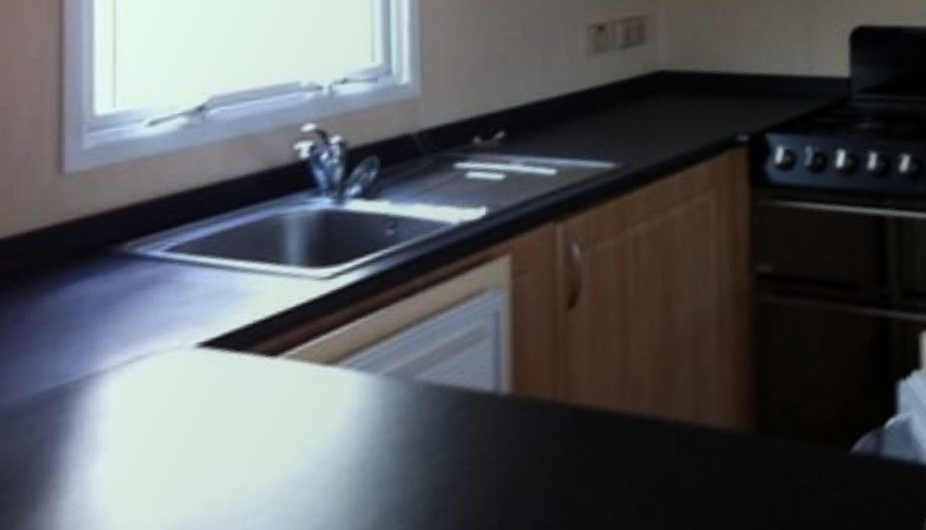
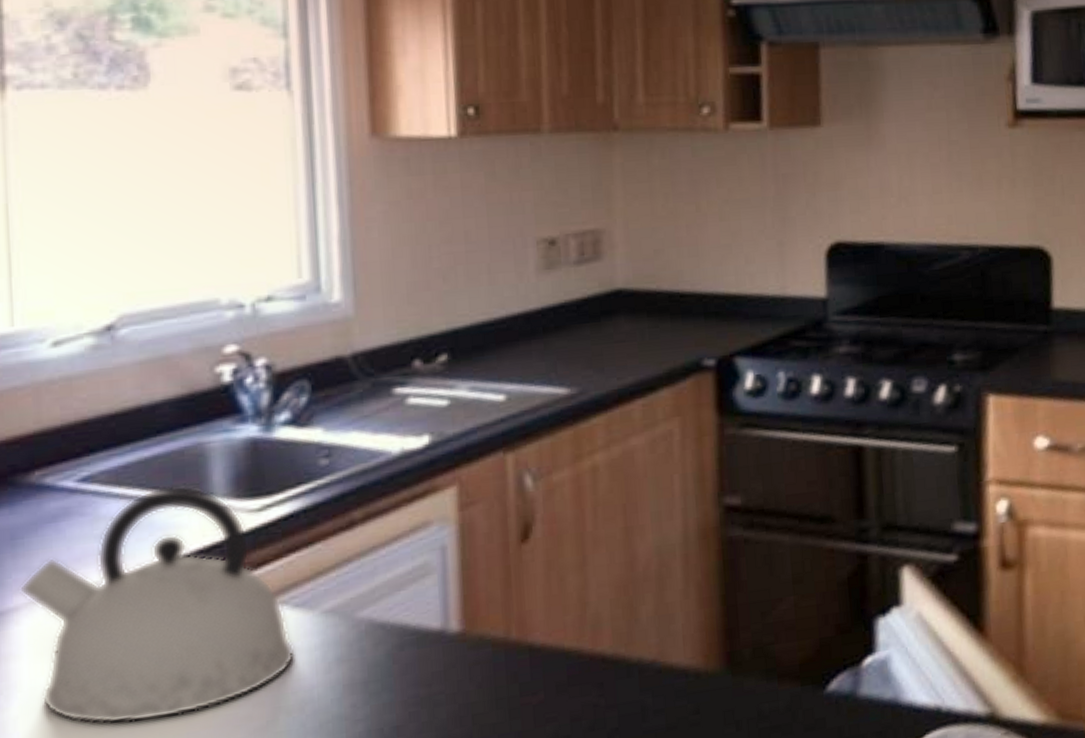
kettle: none [109,254,358,483] -> present [20,485,295,725]

